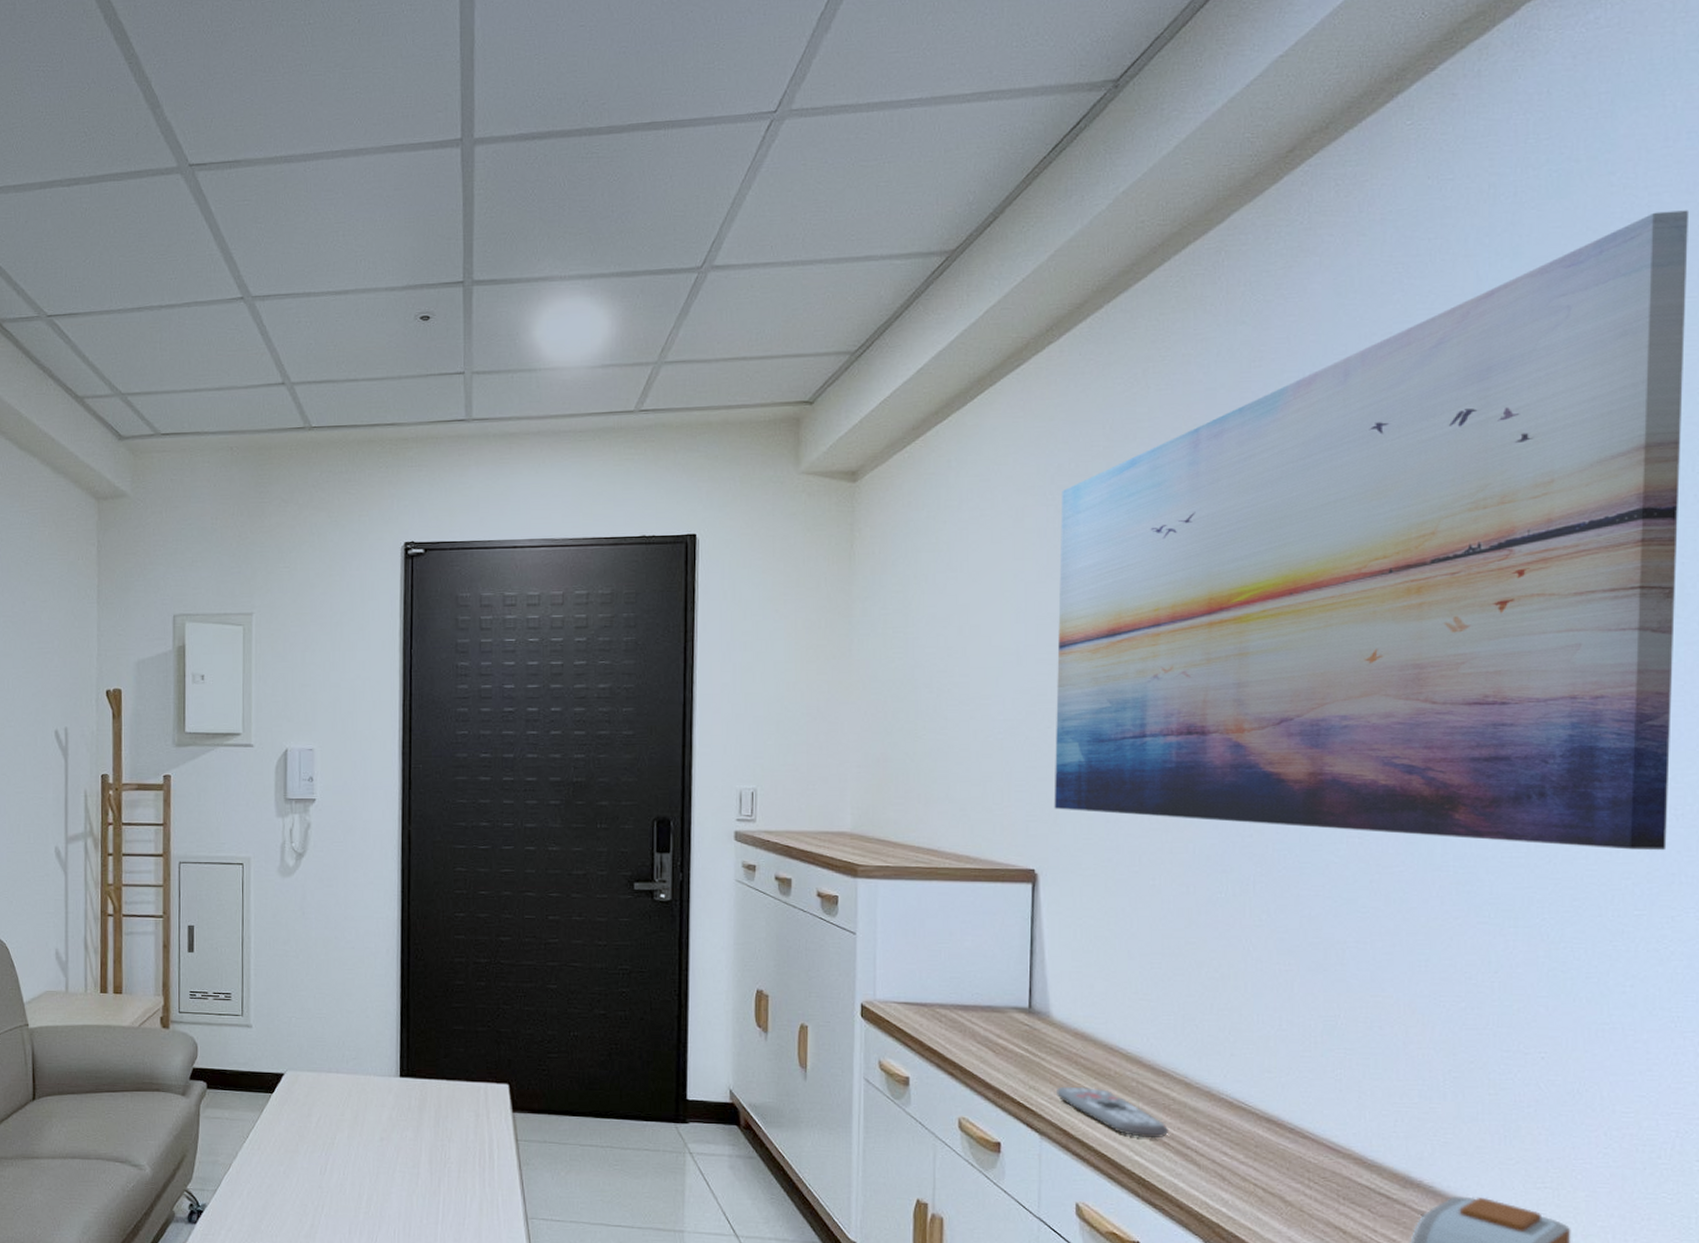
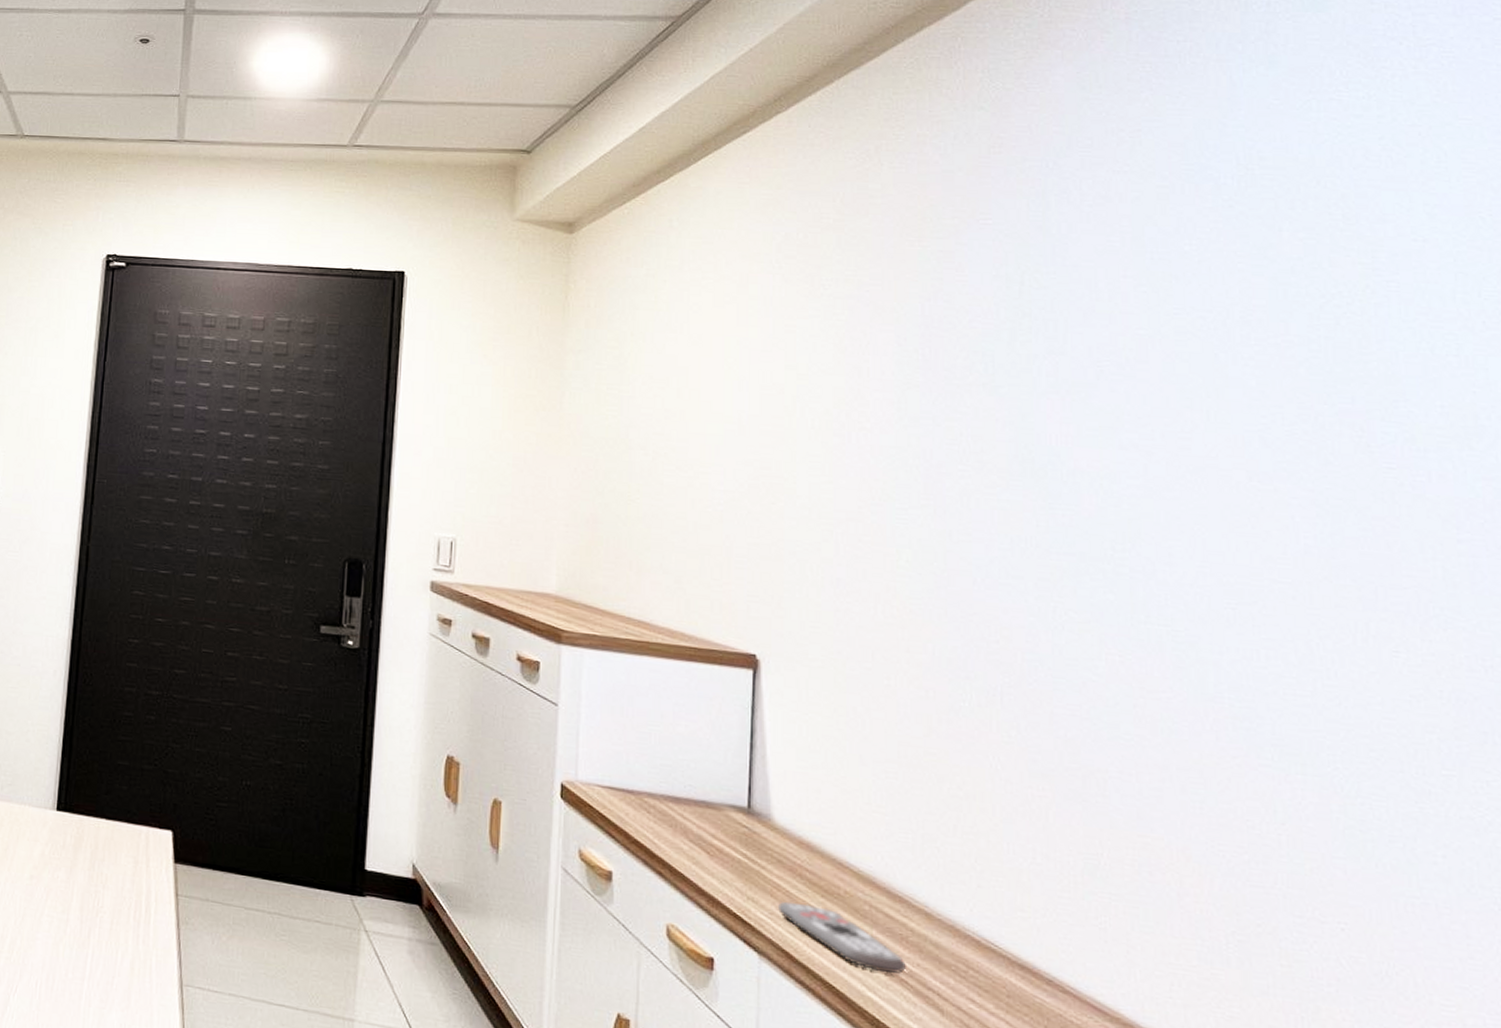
wall art: present [1054,210,1688,851] -> none [778,32,1476,705]

